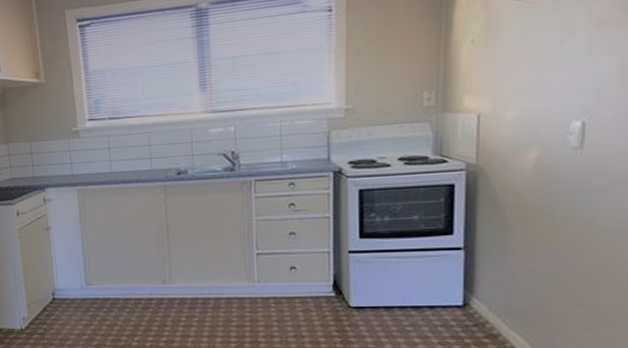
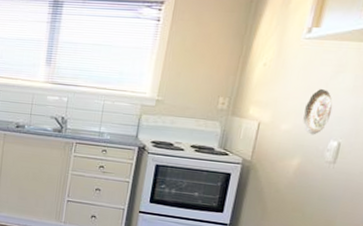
decorative plate: none [533,57,567,118] -> present [303,88,333,135]

